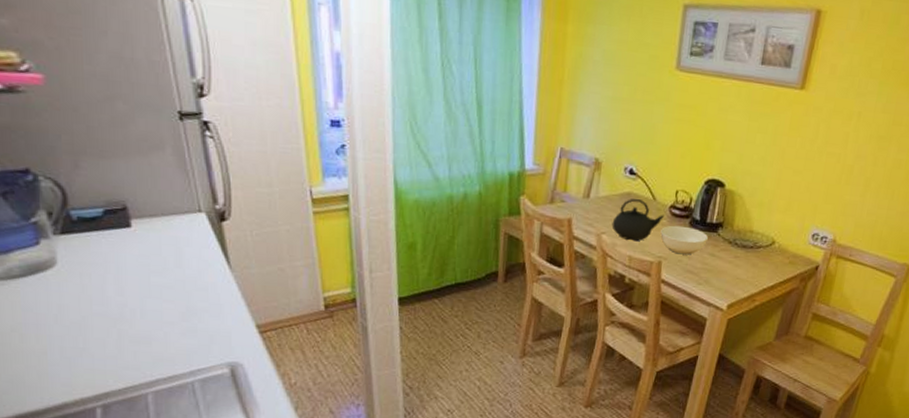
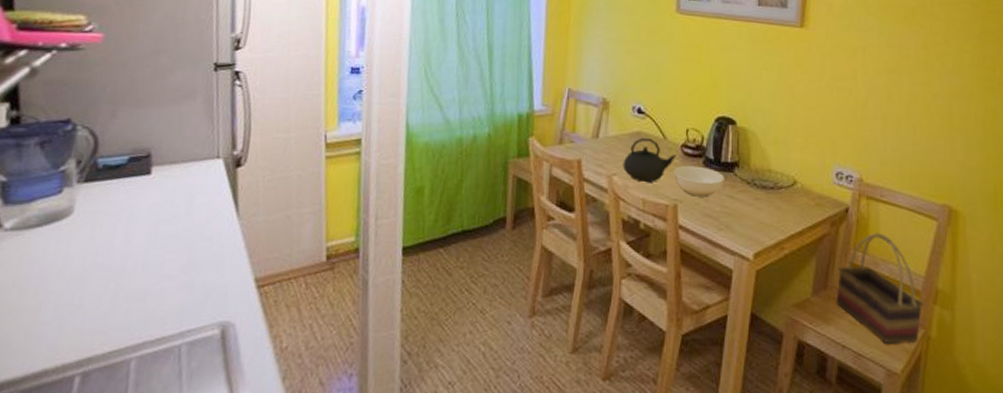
woven basket: none [794,287,870,378] -> present [836,232,924,344]

